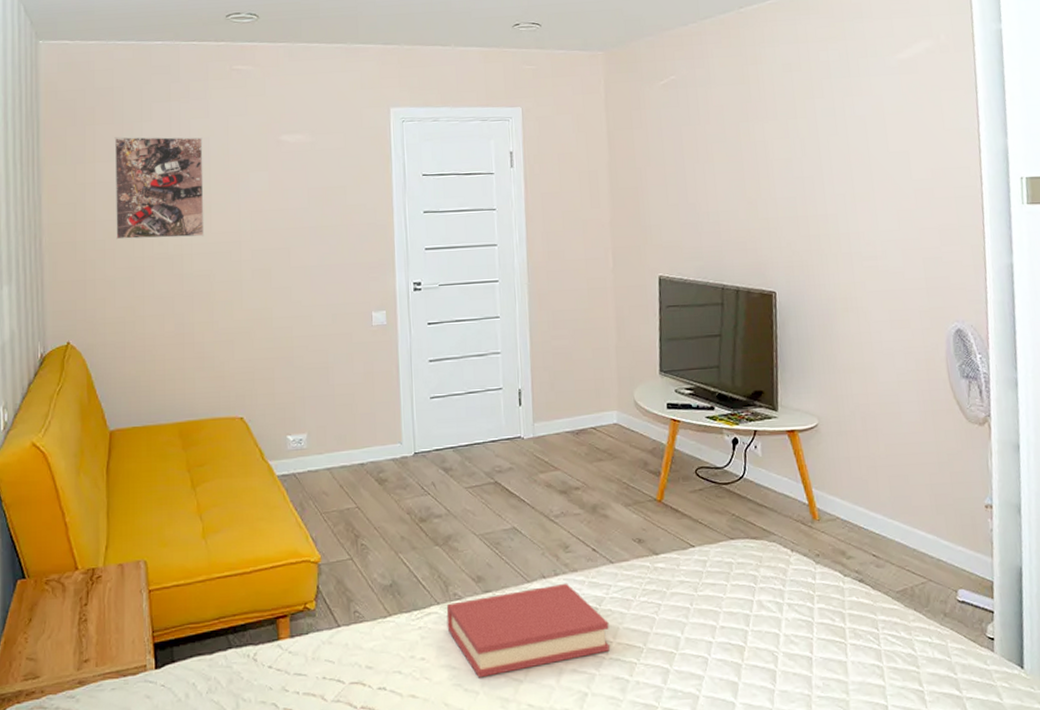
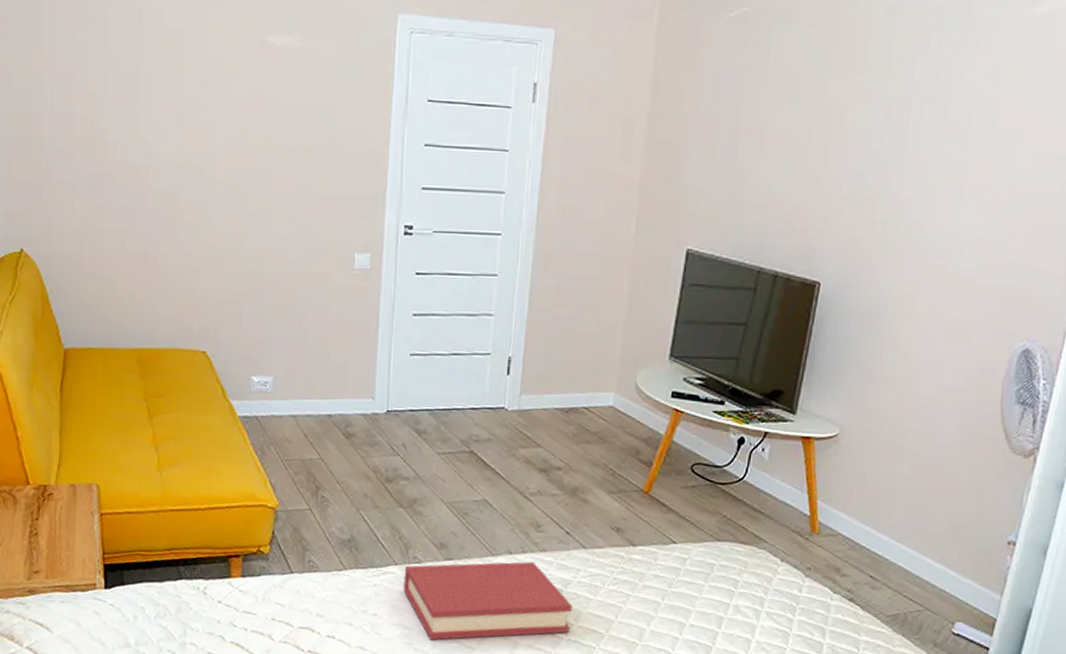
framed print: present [114,136,205,240] -> none [75,18,177,147]

